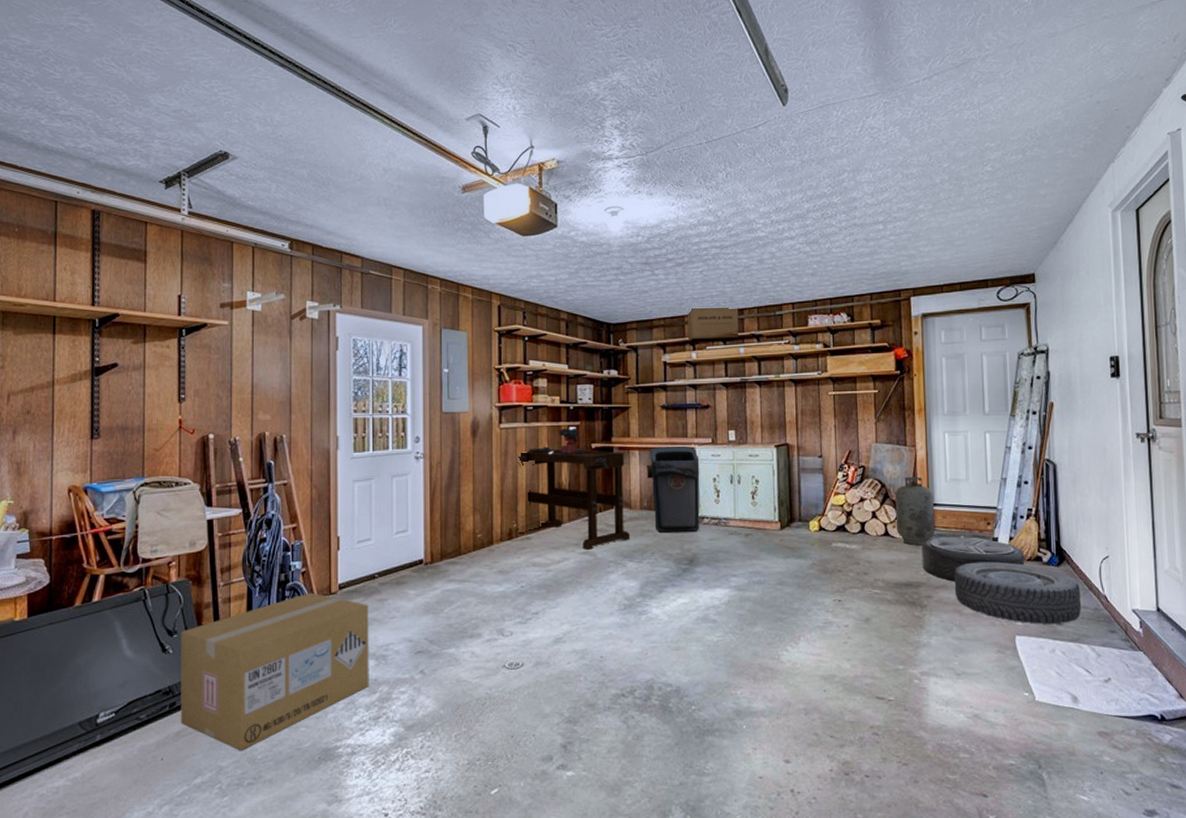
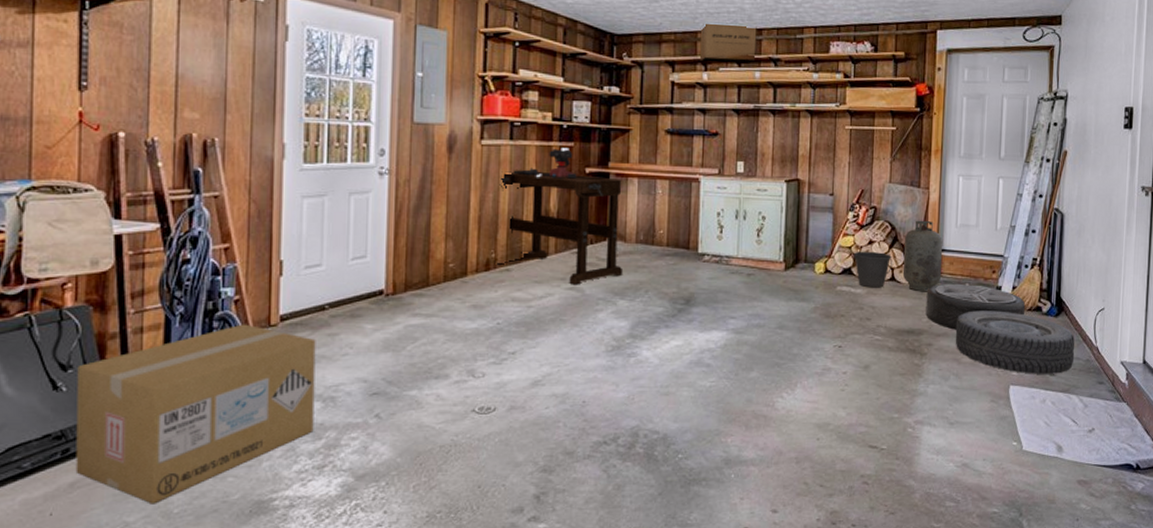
trash can: present [645,445,700,533] -> none [644,175,704,271]
bucket: none [845,508,886,544] -> present [853,251,893,288]

